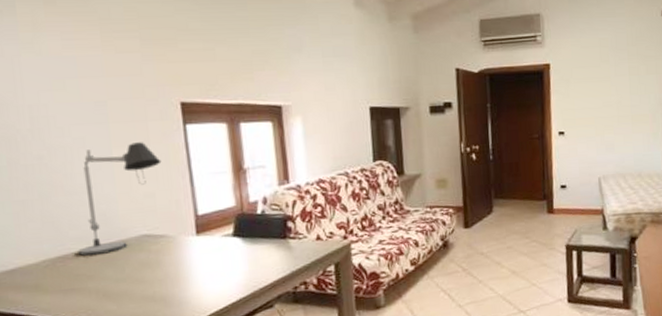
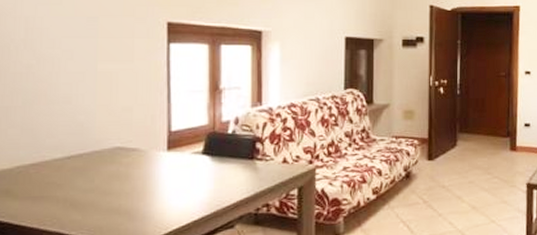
desk lamp: present [78,142,162,256] -> none [51,58,143,164]

